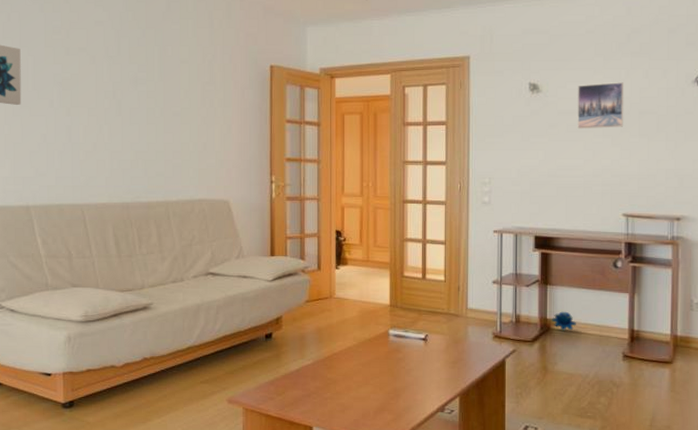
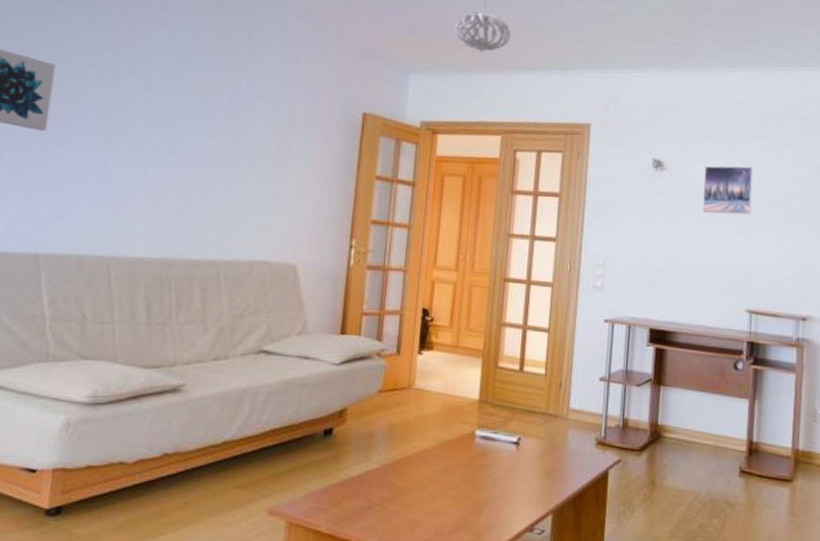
plush toy: present [551,311,576,331] -> none [662,416,690,440]

